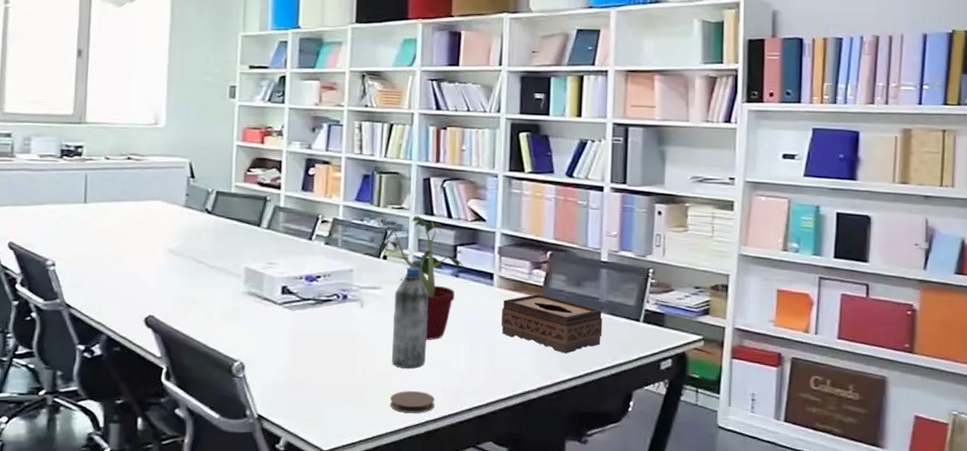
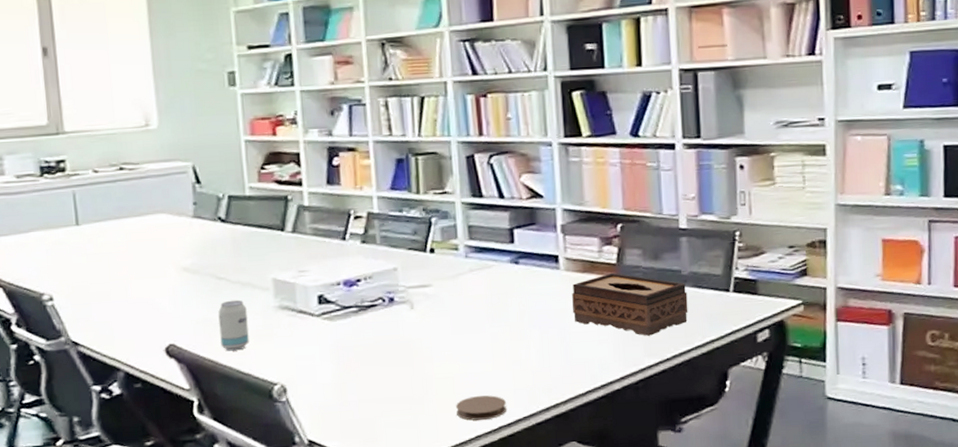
beverage can: none [193,282,219,328] -> present [218,299,249,351]
potted plant: present [380,215,466,340] -> none [425,198,527,338]
water bottle: present [391,267,429,369] -> none [448,258,491,372]

